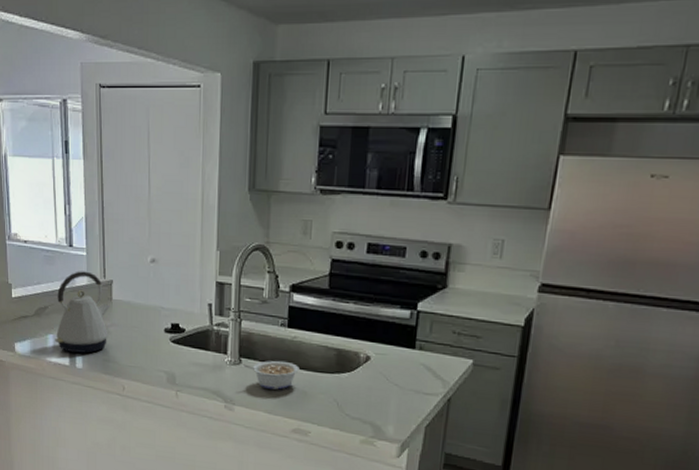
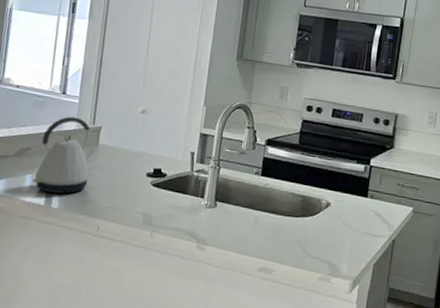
legume: present [242,360,299,390] -> none [217,204,269,232]

